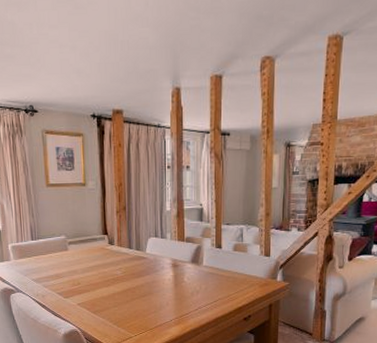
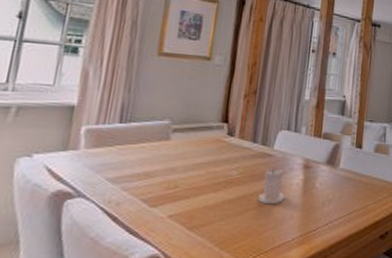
candle: none [140,267,159,295] -> present [258,168,284,205]

